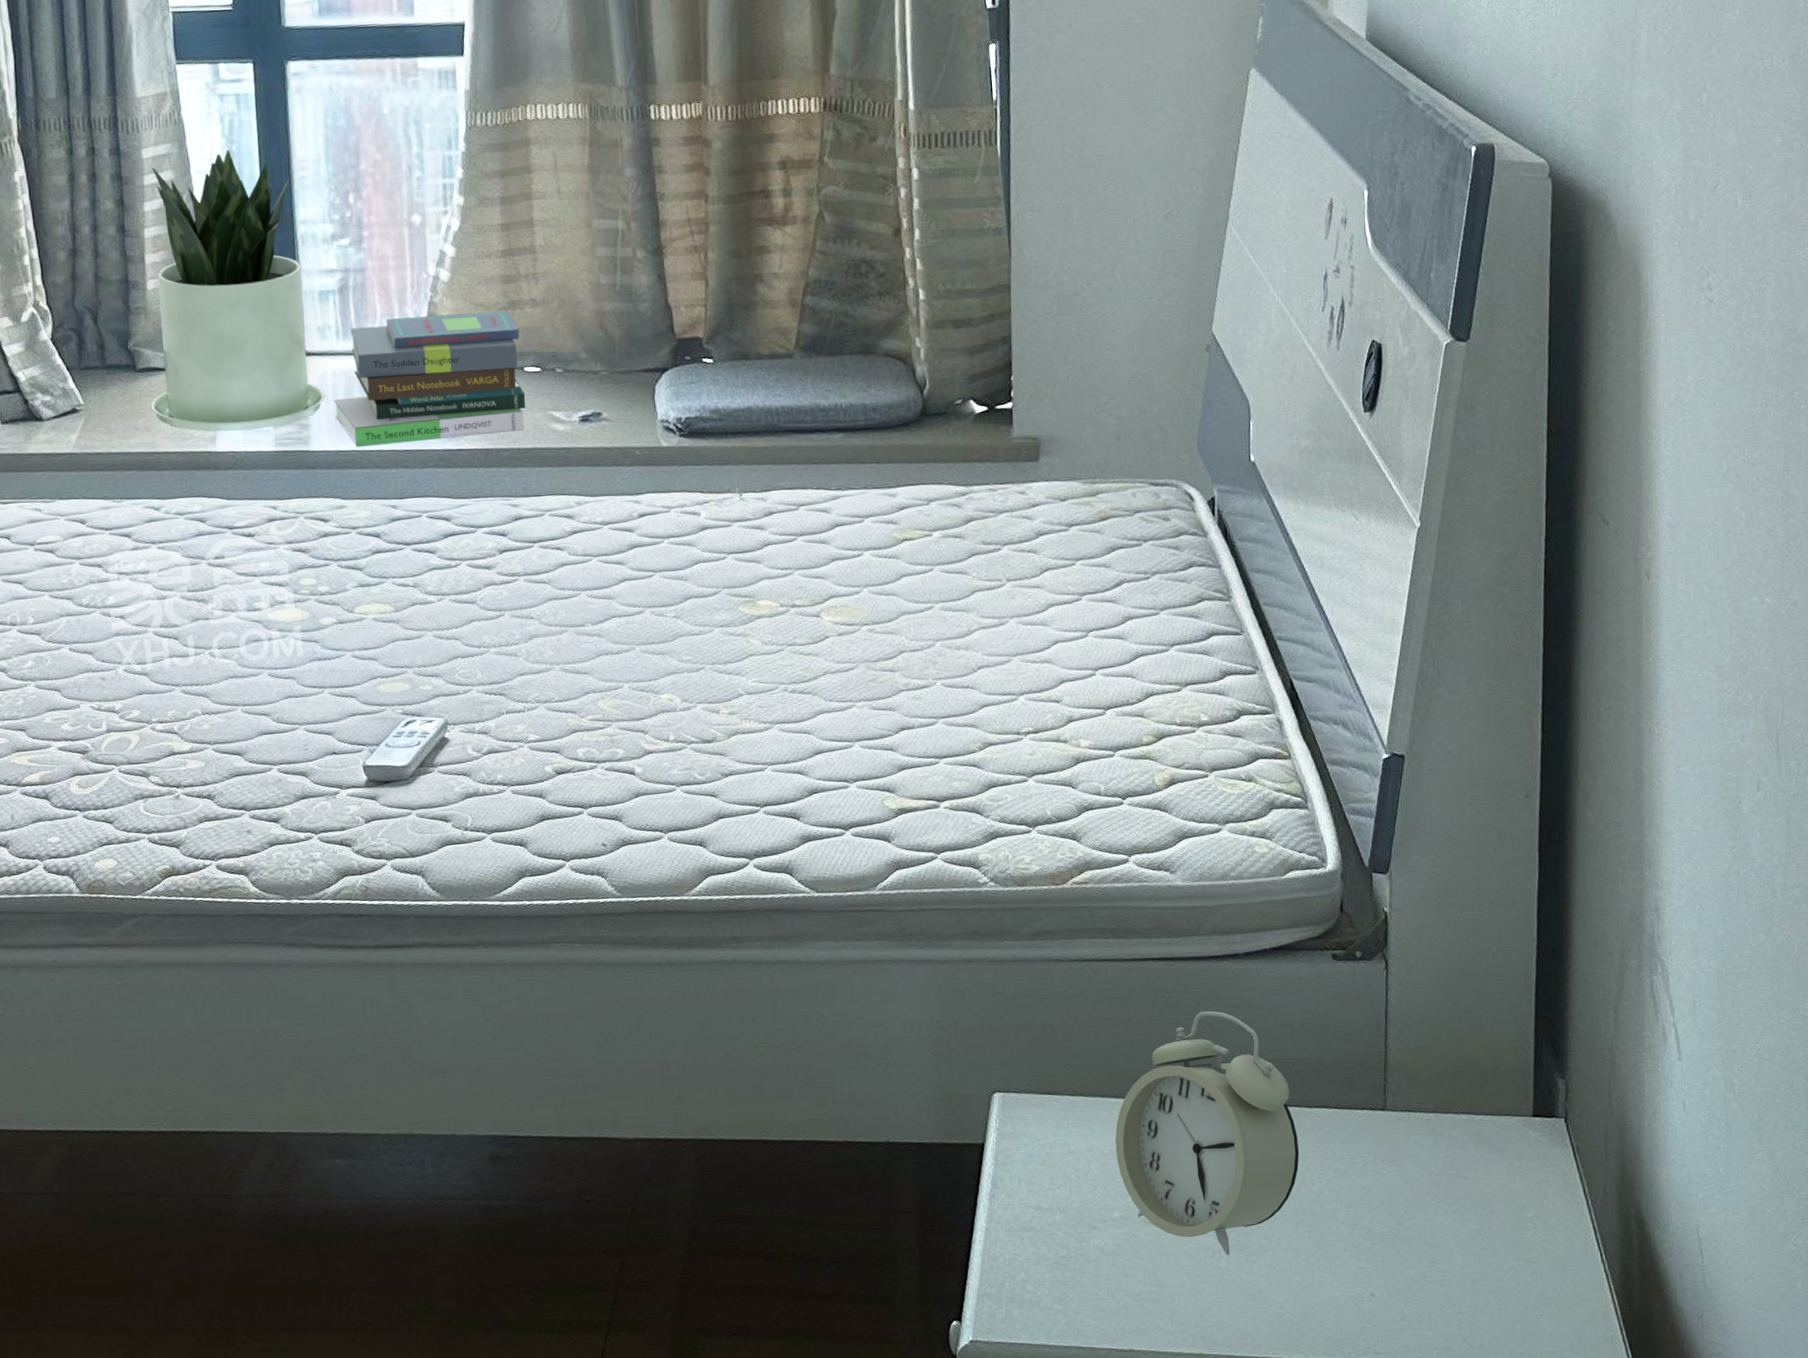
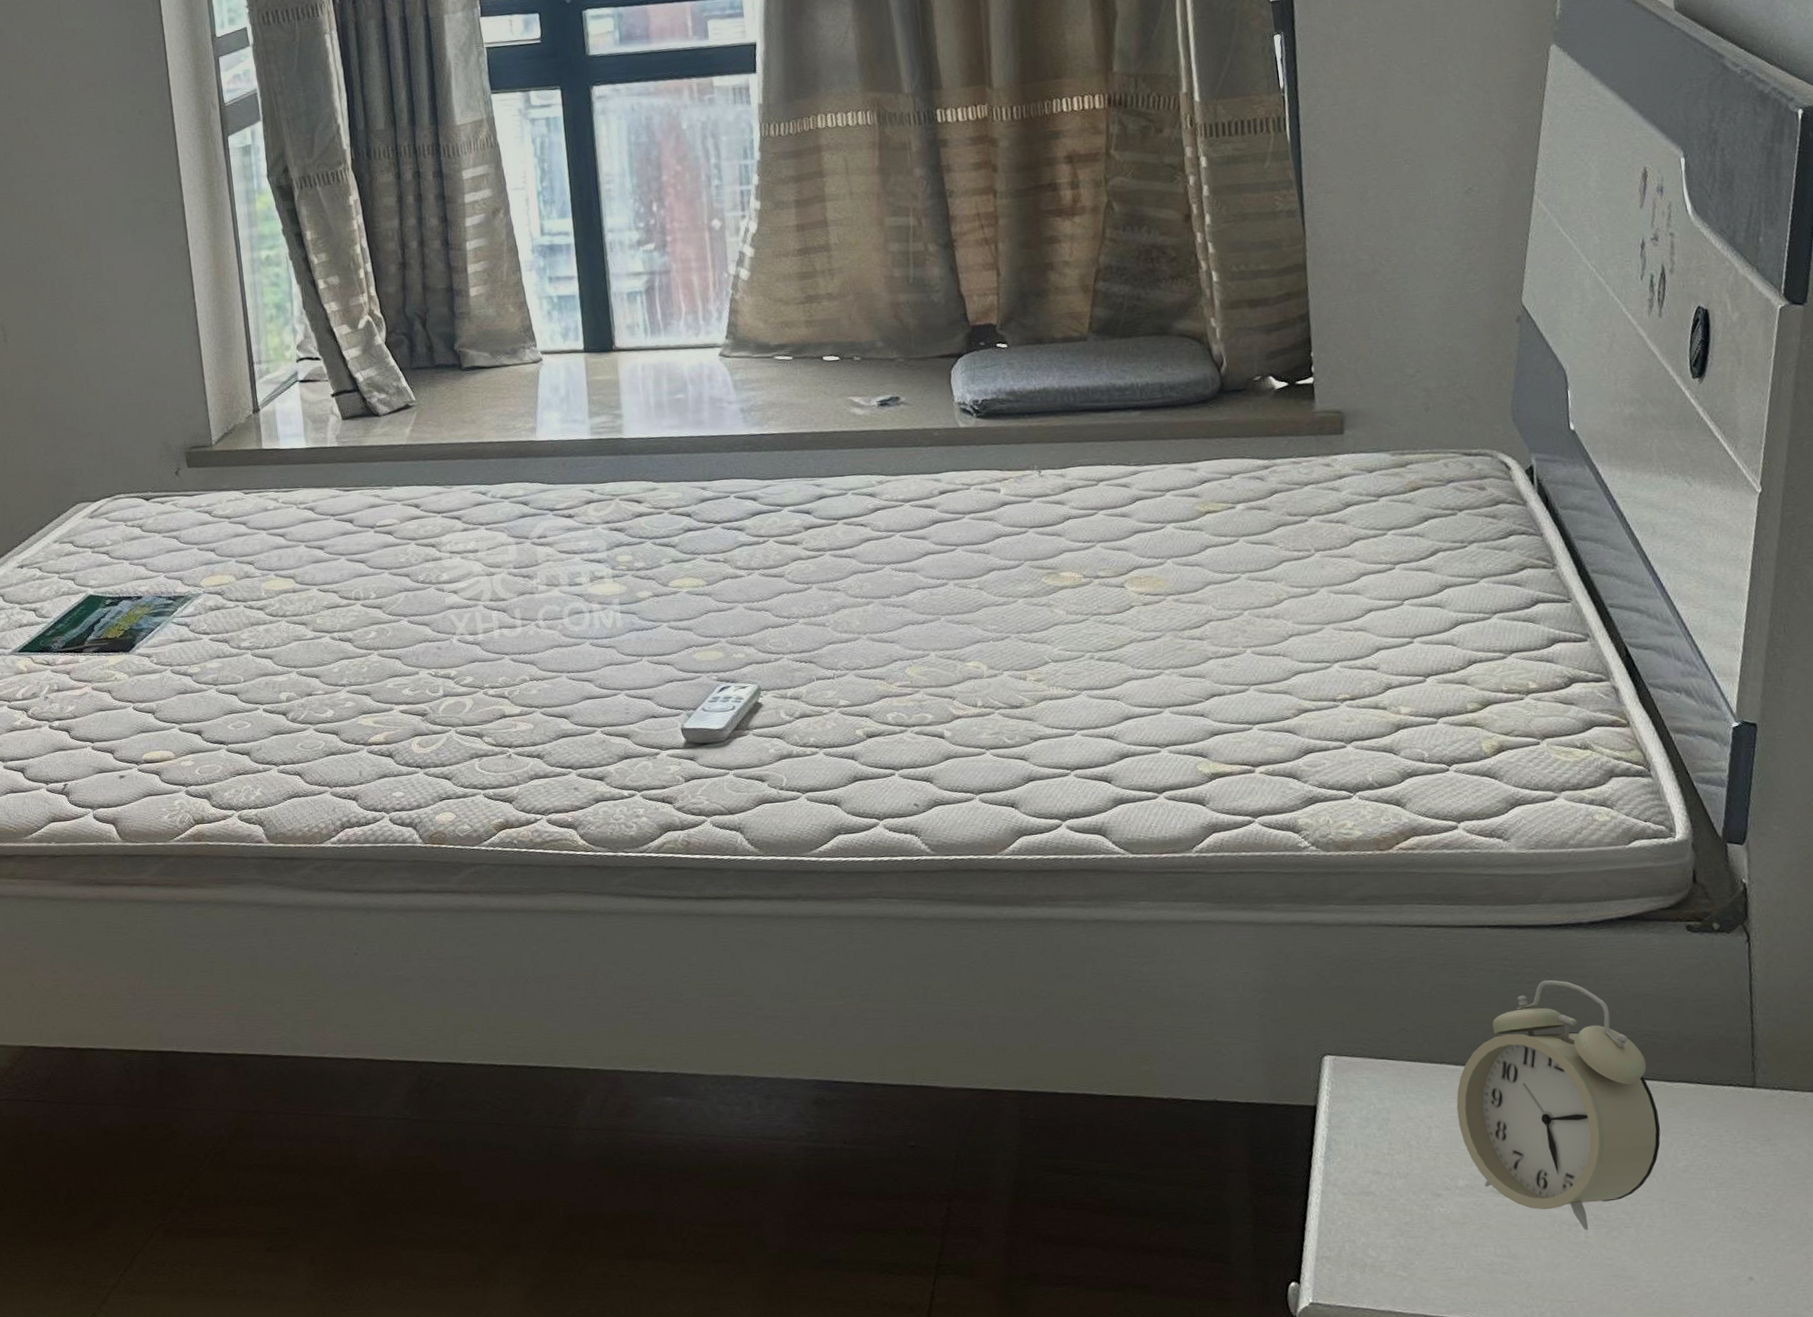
planter: present [151,149,326,432] -> none [472,168,636,423]
books: present [334,311,526,447] -> none [644,305,826,434]

